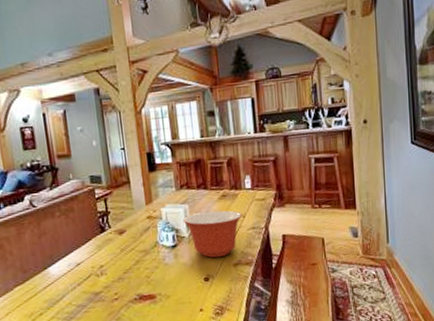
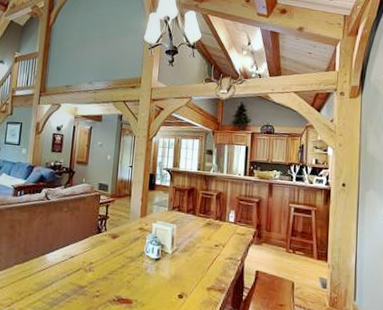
mixing bowl: present [182,210,242,258] -> none [169,234,222,278]

